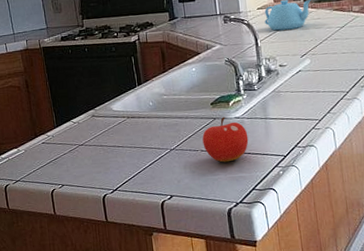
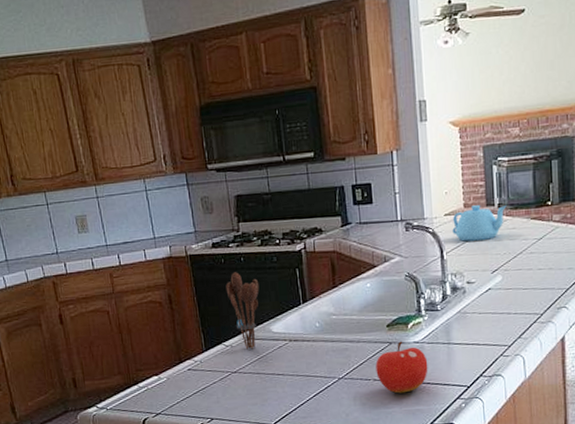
utensil holder: none [73,60,101,126] -> present [225,272,260,350]

